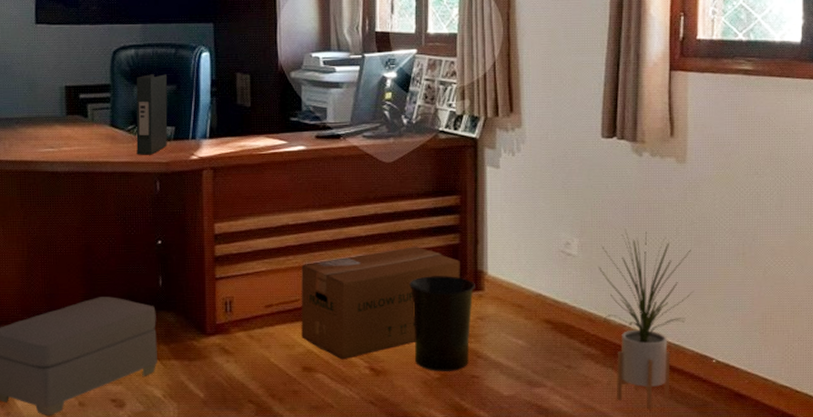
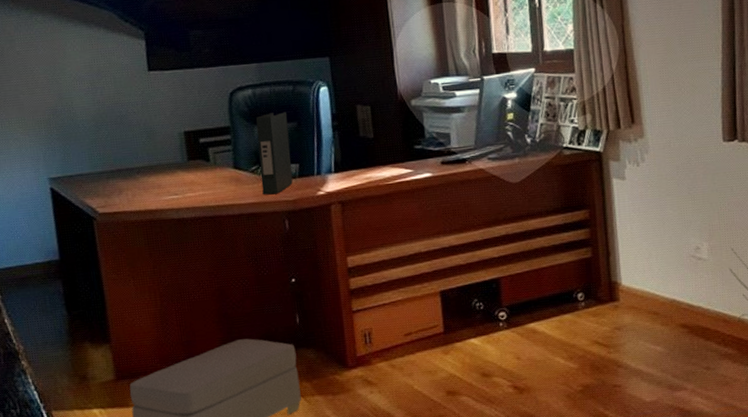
box: present [301,247,460,360] -> none [437,263,595,381]
waste bin: present [409,276,475,371] -> none [545,289,611,384]

